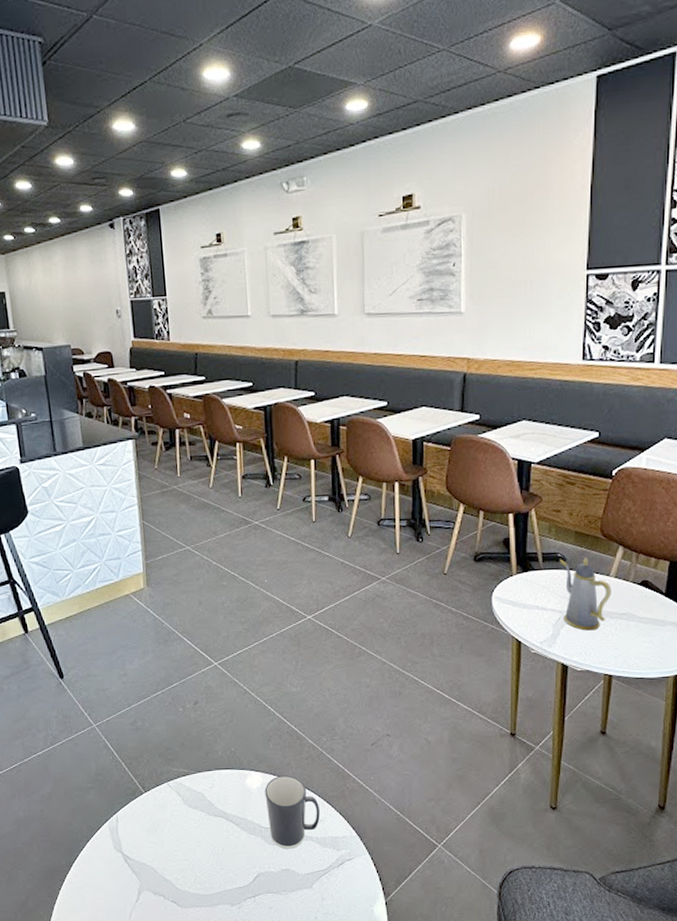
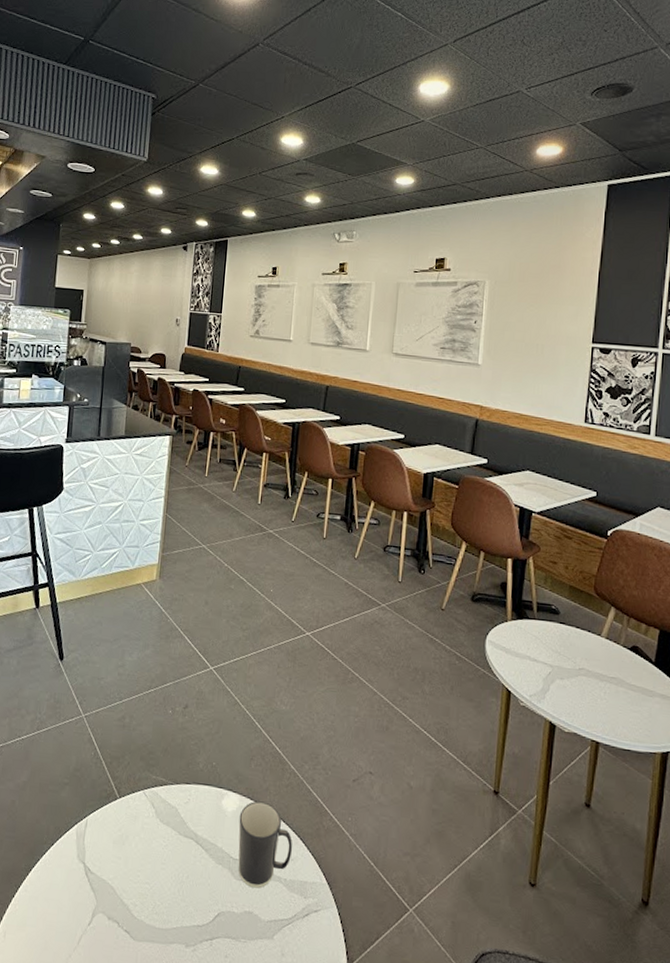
coffee pot: present [559,558,612,631] -> none [552,611,602,691]

